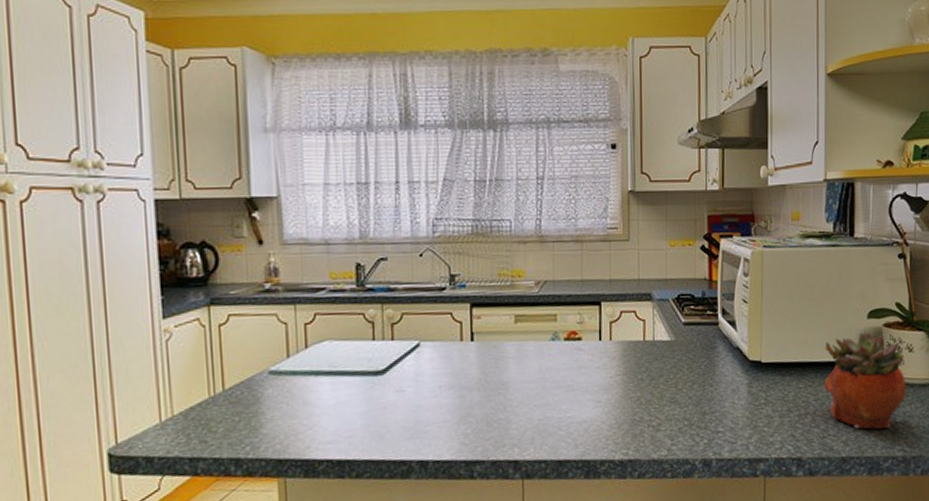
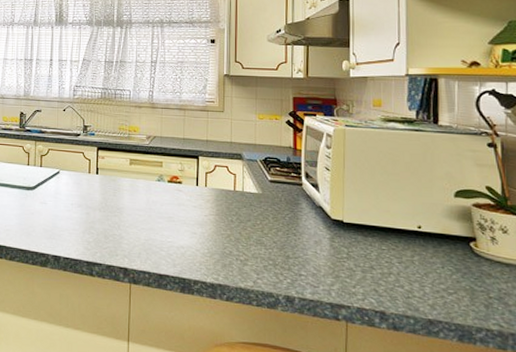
succulent planter: present [824,331,907,430] -> none [408,208,502,301]

